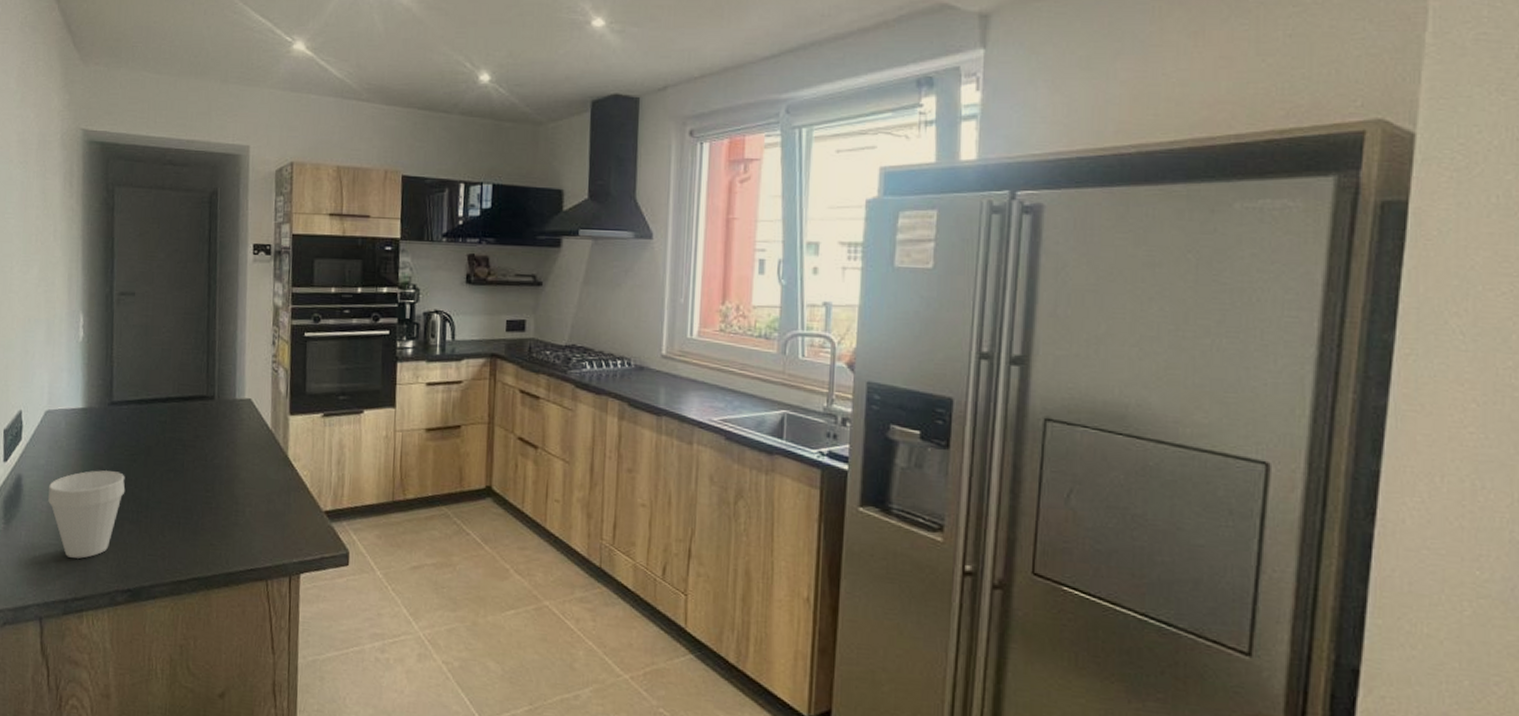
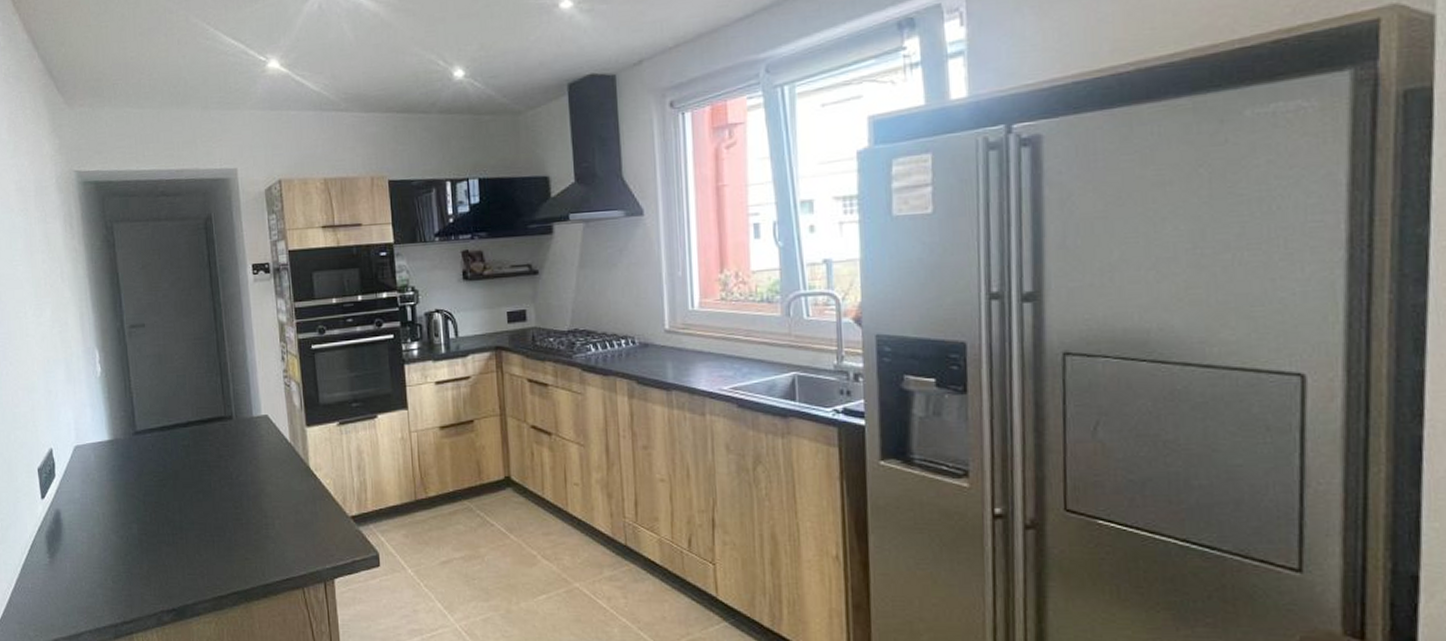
cup: present [48,470,126,559] -> none [87,498,159,584]

